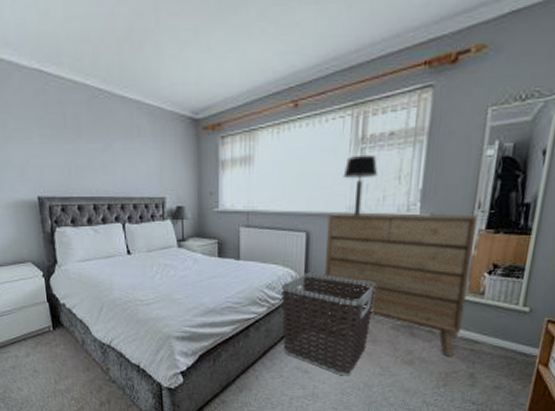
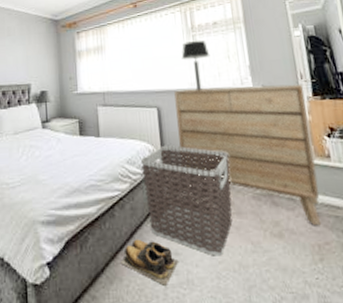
shoes: none [251,357,307,396] -> present [120,239,179,286]

